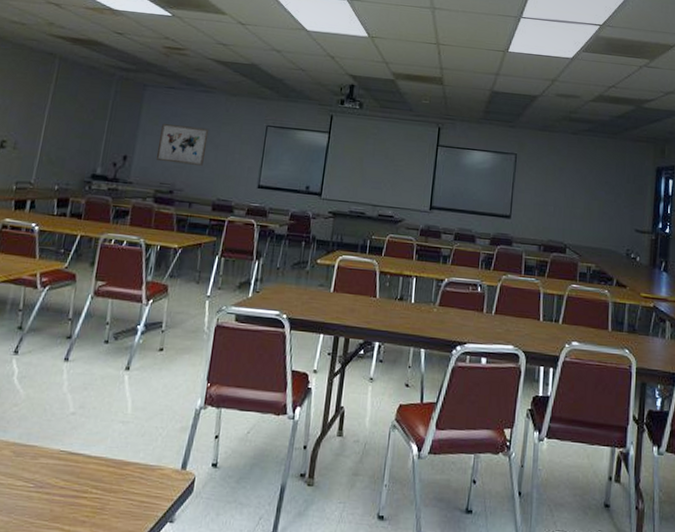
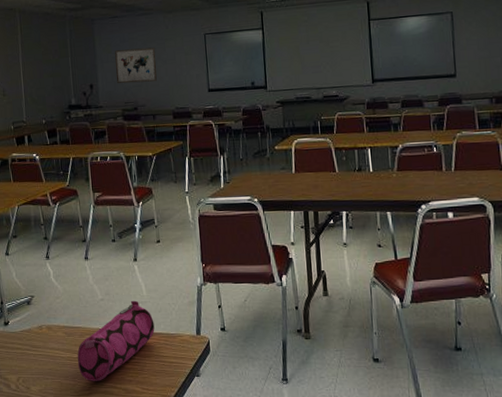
pencil case: none [19,418,133,520] -> present [77,300,155,381]

